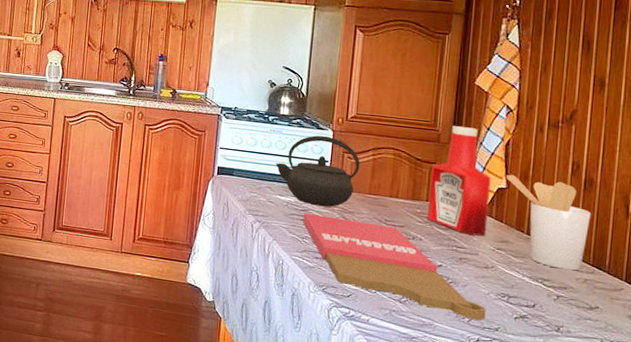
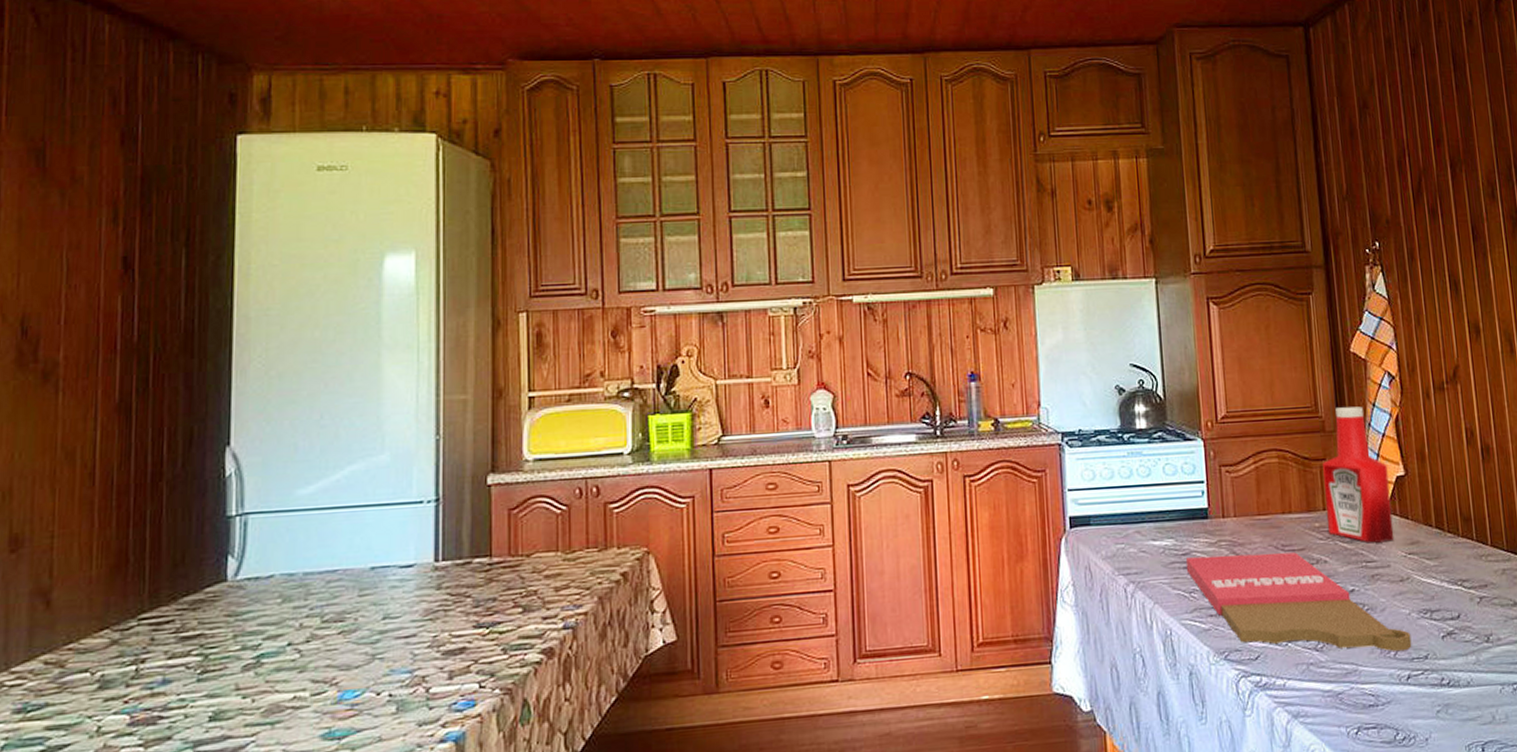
kettle: present [276,135,360,207] -> none [1141,448,1242,545]
utensil holder: present [505,174,592,271] -> none [1402,455,1498,563]

